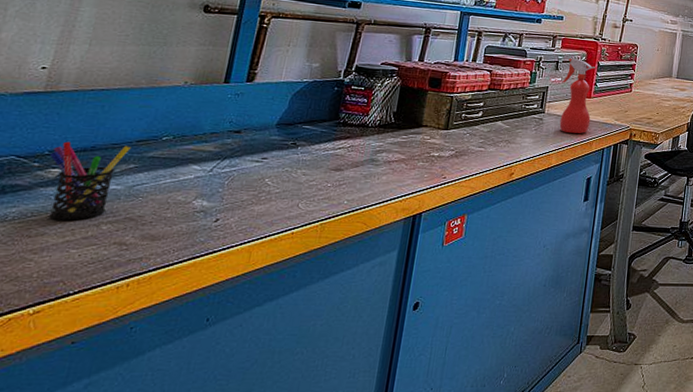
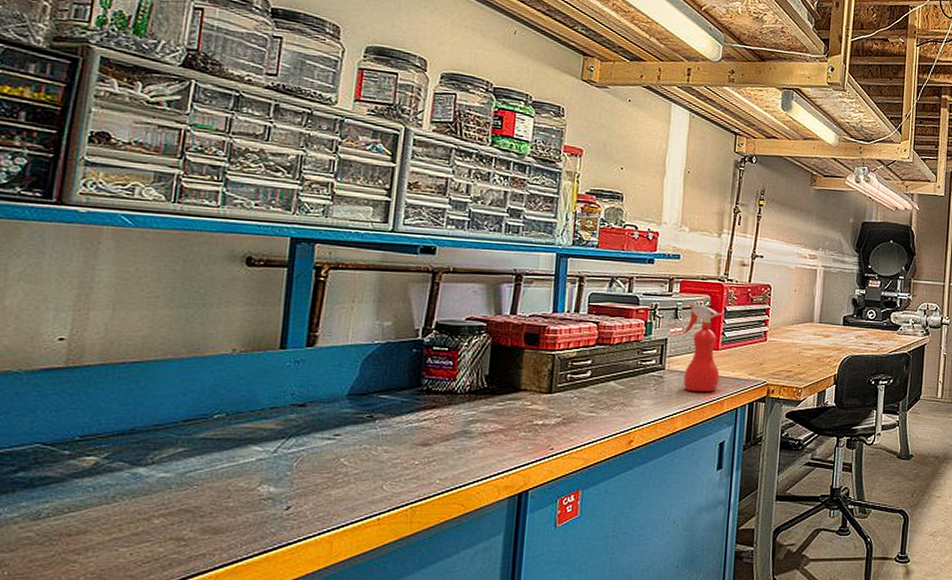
pen holder: present [49,141,131,221] -> none [80,424,177,515]

